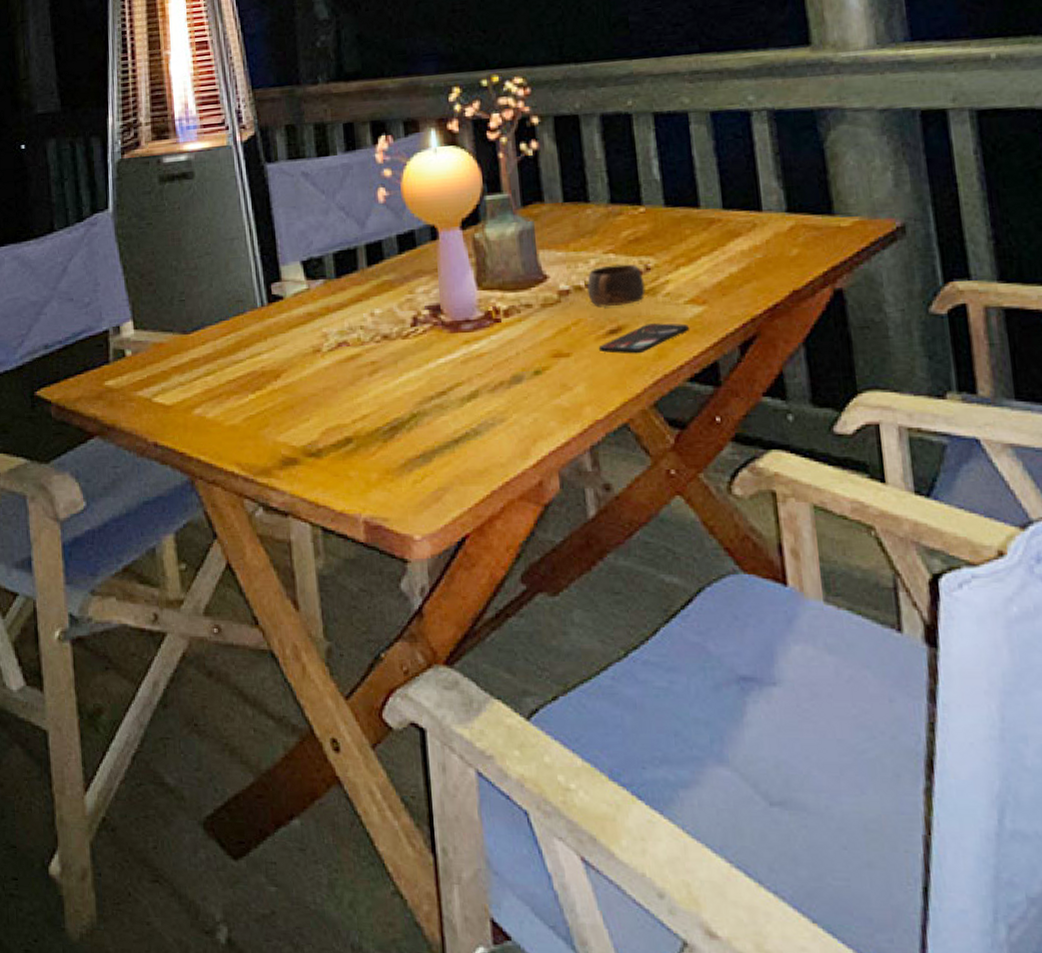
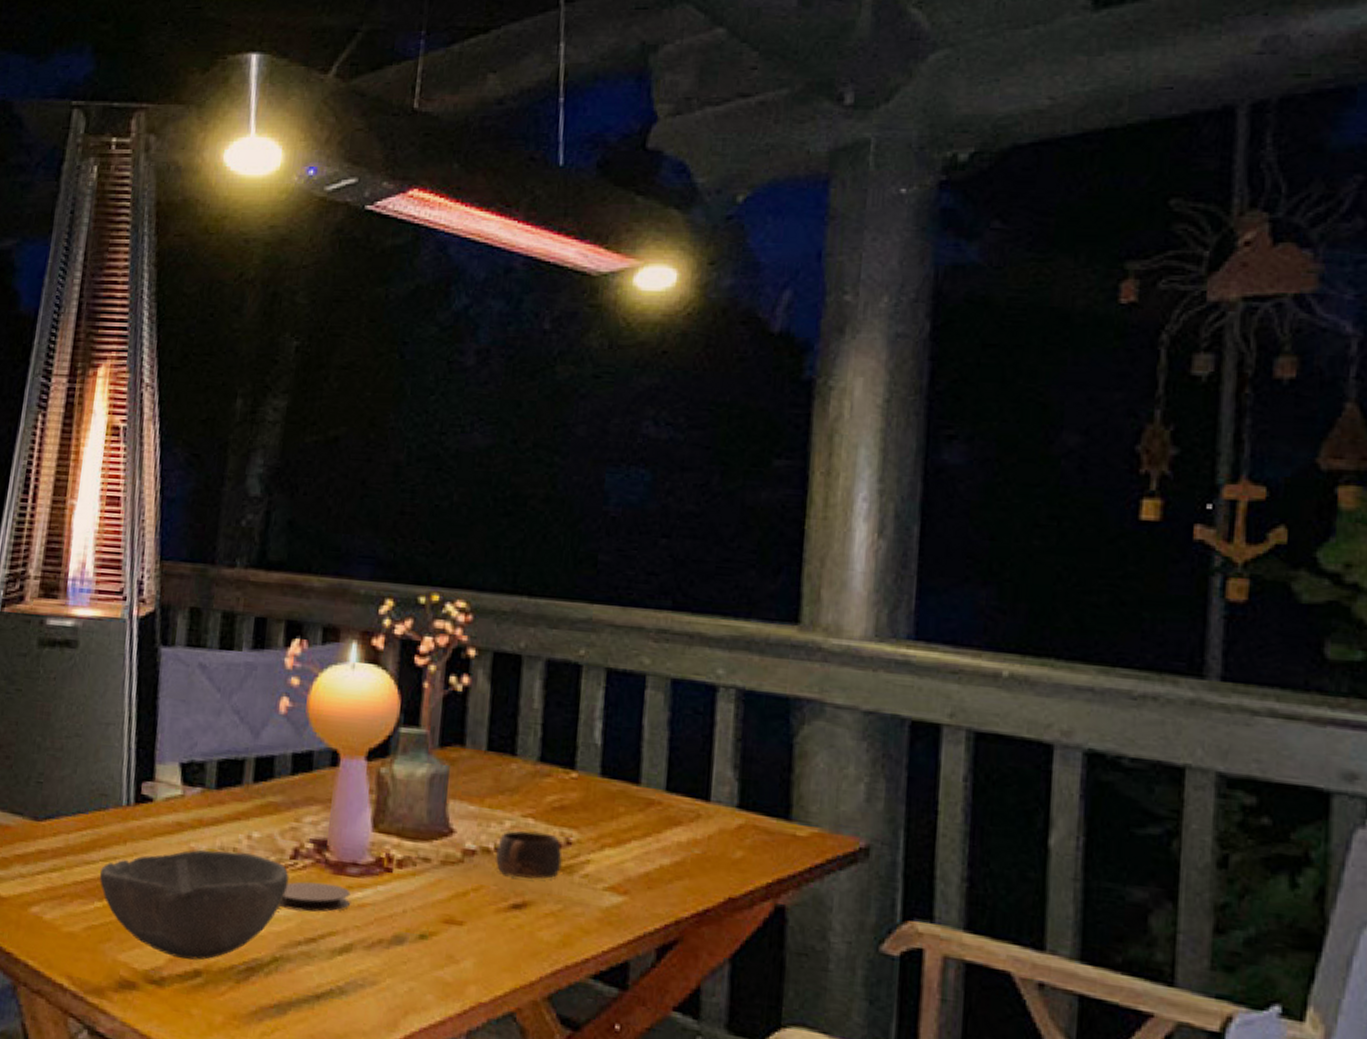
bowl: none [248,328,414,430] -> present [99,850,289,960]
coaster: none [408,341,469,371] -> present [278,881,351,913]
smartphone: present [598,323,689,354] -> none [496,904,603,937]

